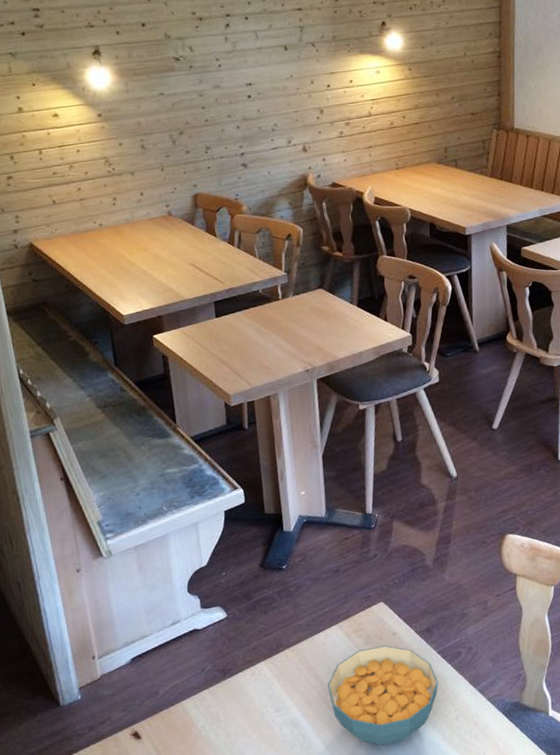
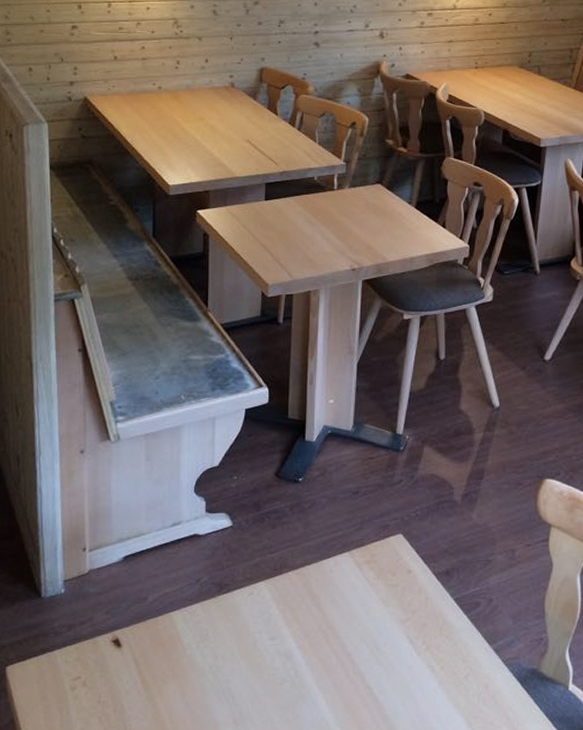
cereal bowl: present [327,645,438,746] -> none [330,583,451,696]

